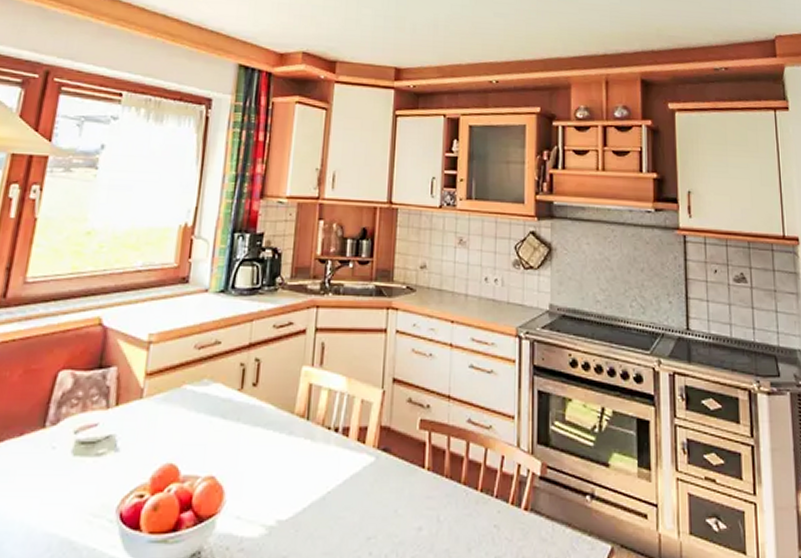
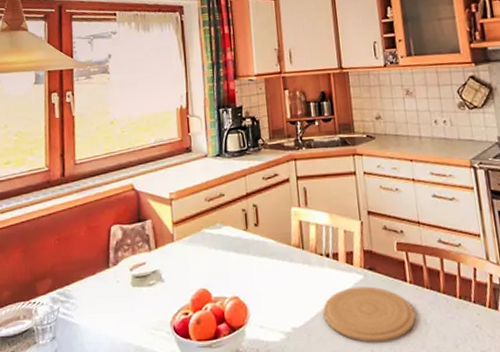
plate: none [319,471,428,543] -> present [323,286,416,343]

